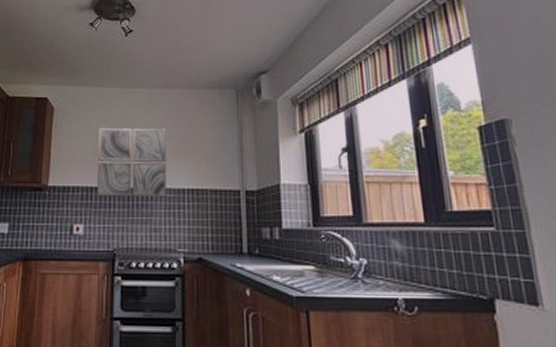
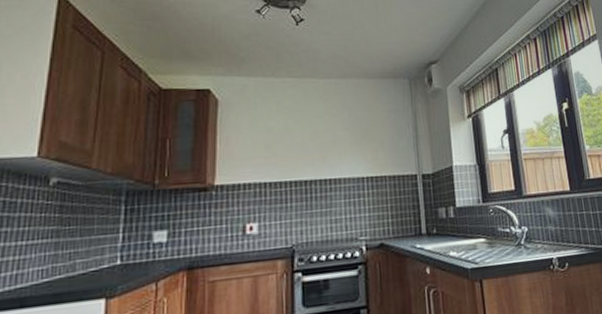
wall art: present [97,127,167,197] -> none [270,119,346,192]

